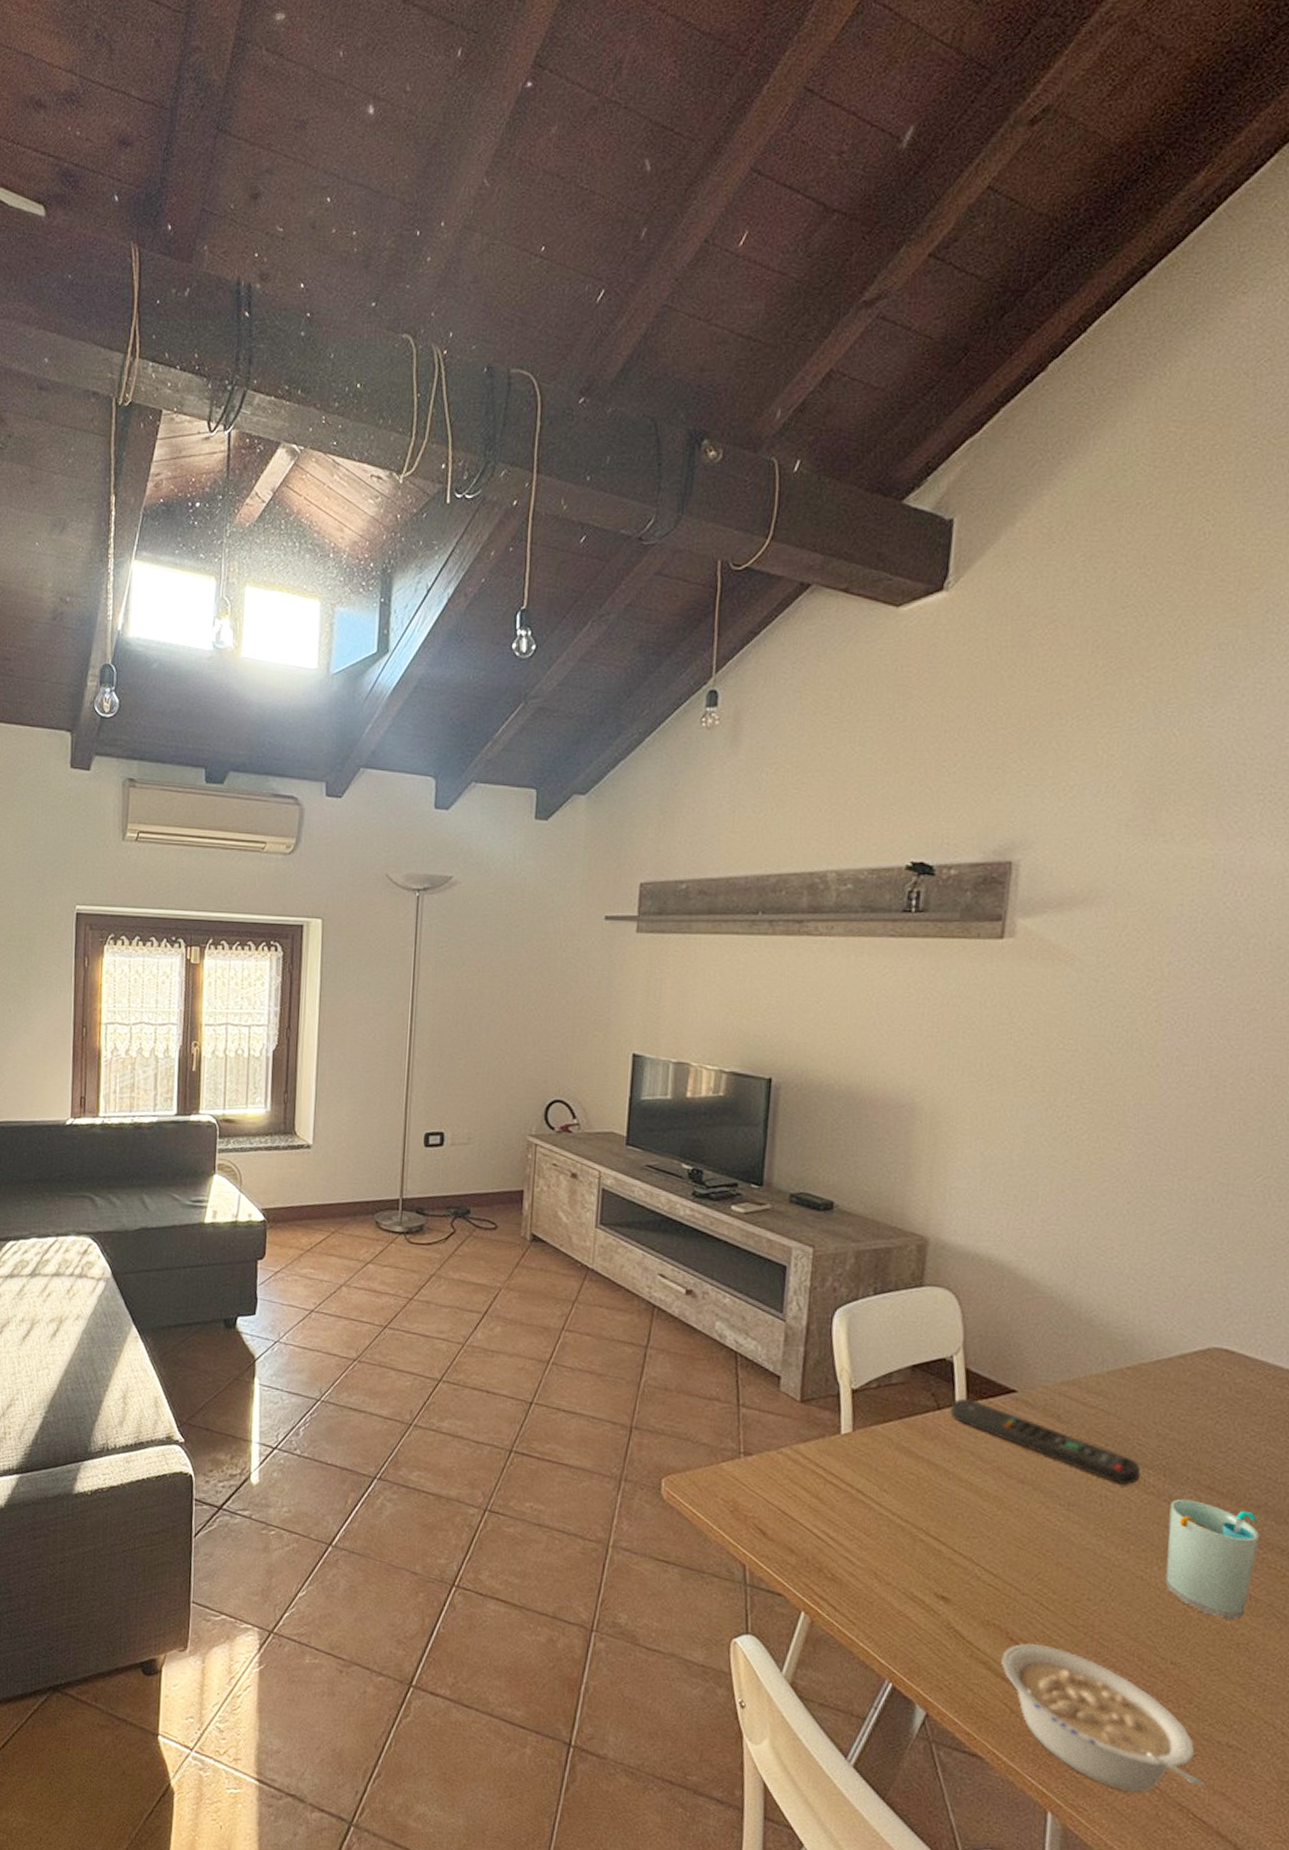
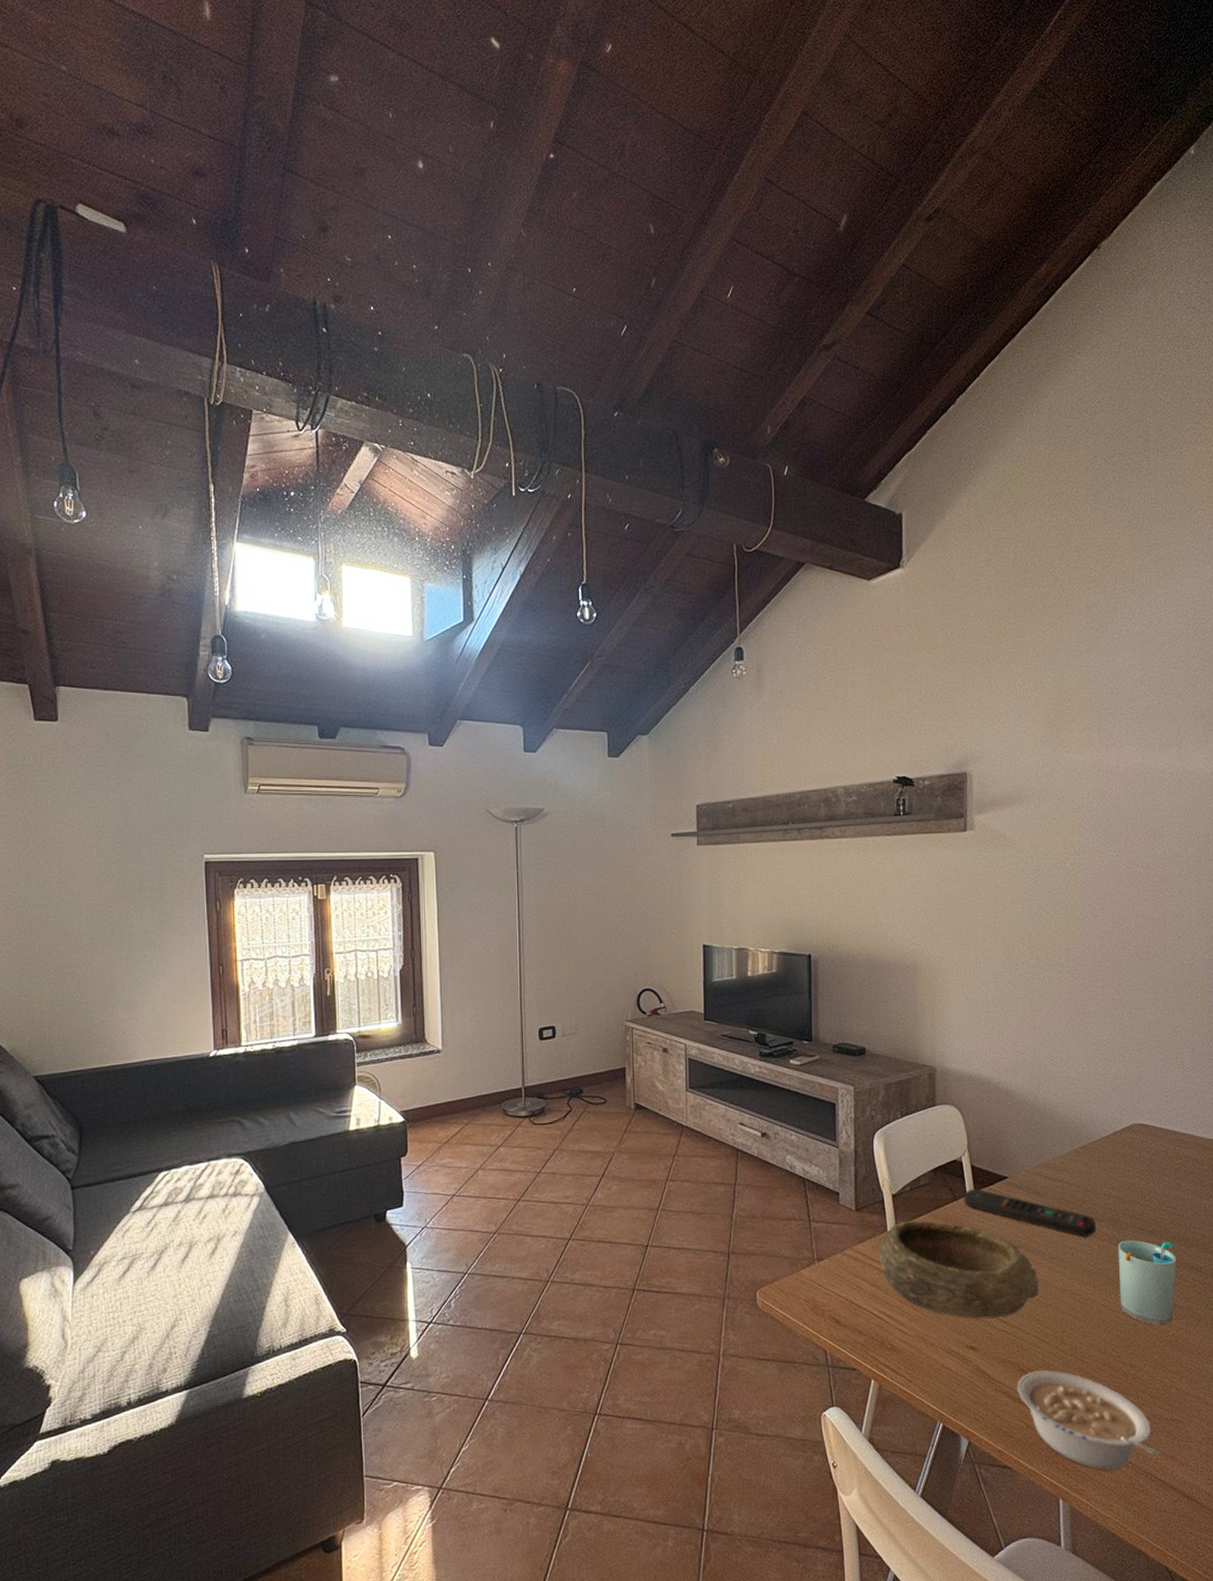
bowl: none [826,1424,1048,1568] -> present [879,1220,1040,1319]

